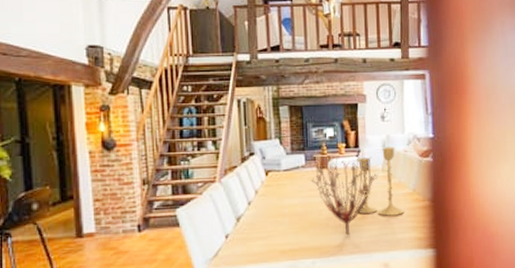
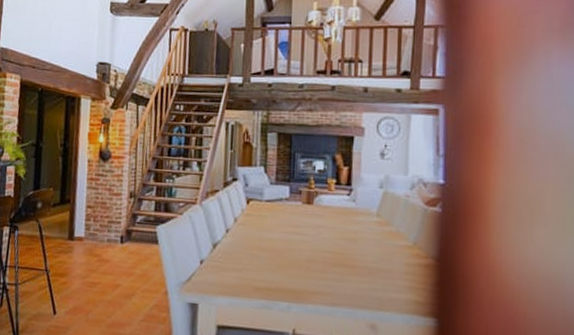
plant: present [310,156,378,235] -> none [293,192,372,283]
candlestick: present [358,147,404,216] -> none [346,188,401,270]

